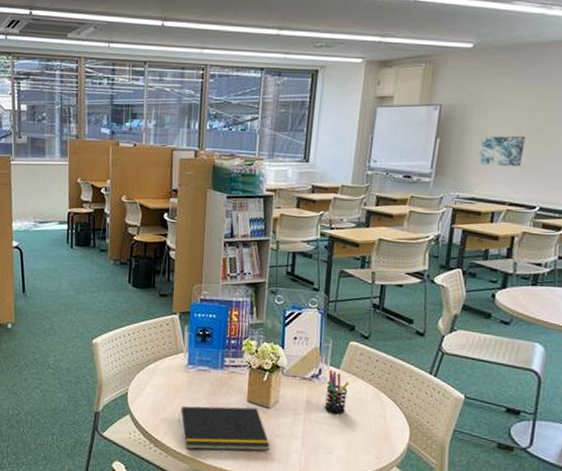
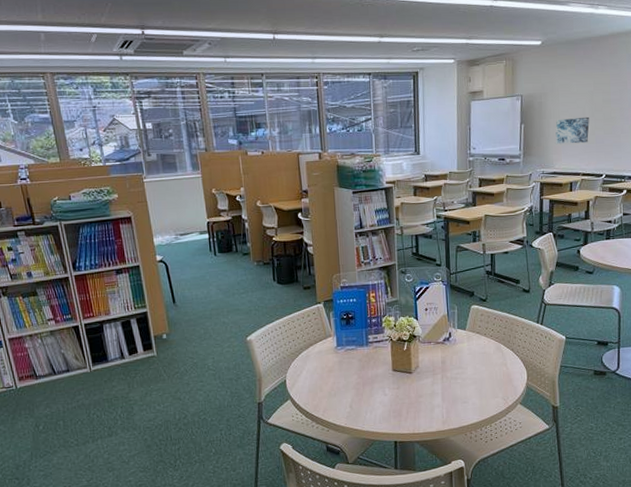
notepad: present [179,406,271,451] -> none [335,374,417,421]
pen holder: present [324,369,350,415] -> none [456,331,475,369]

